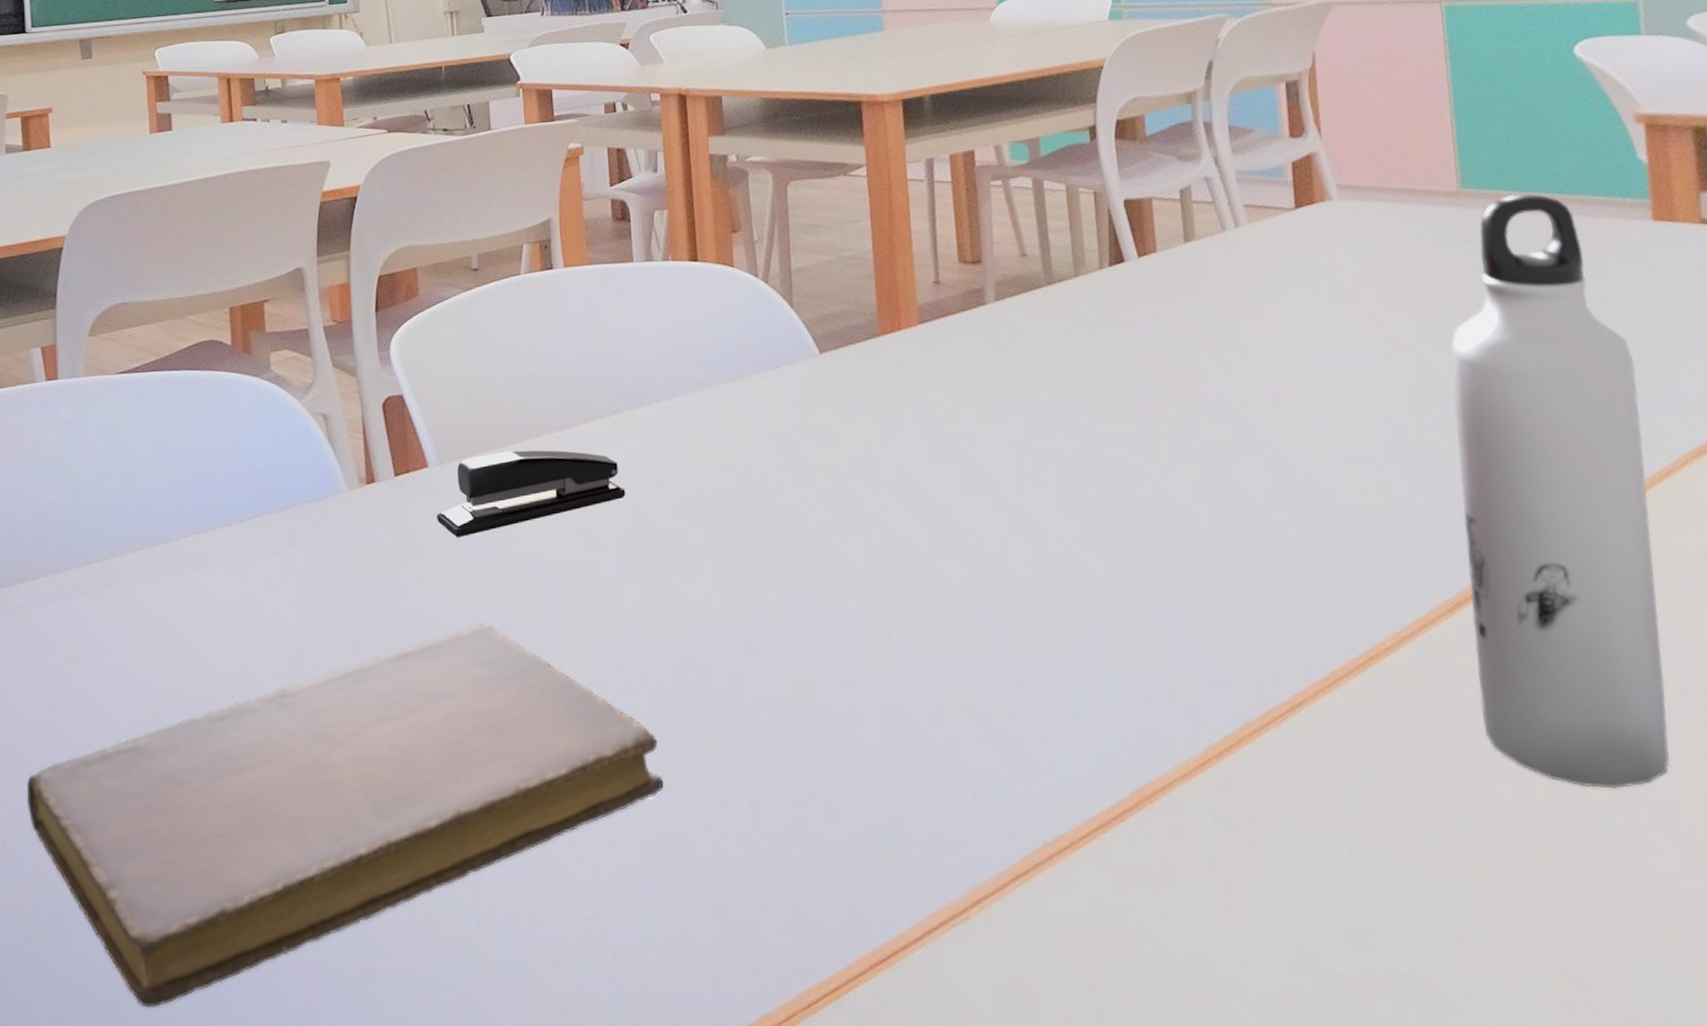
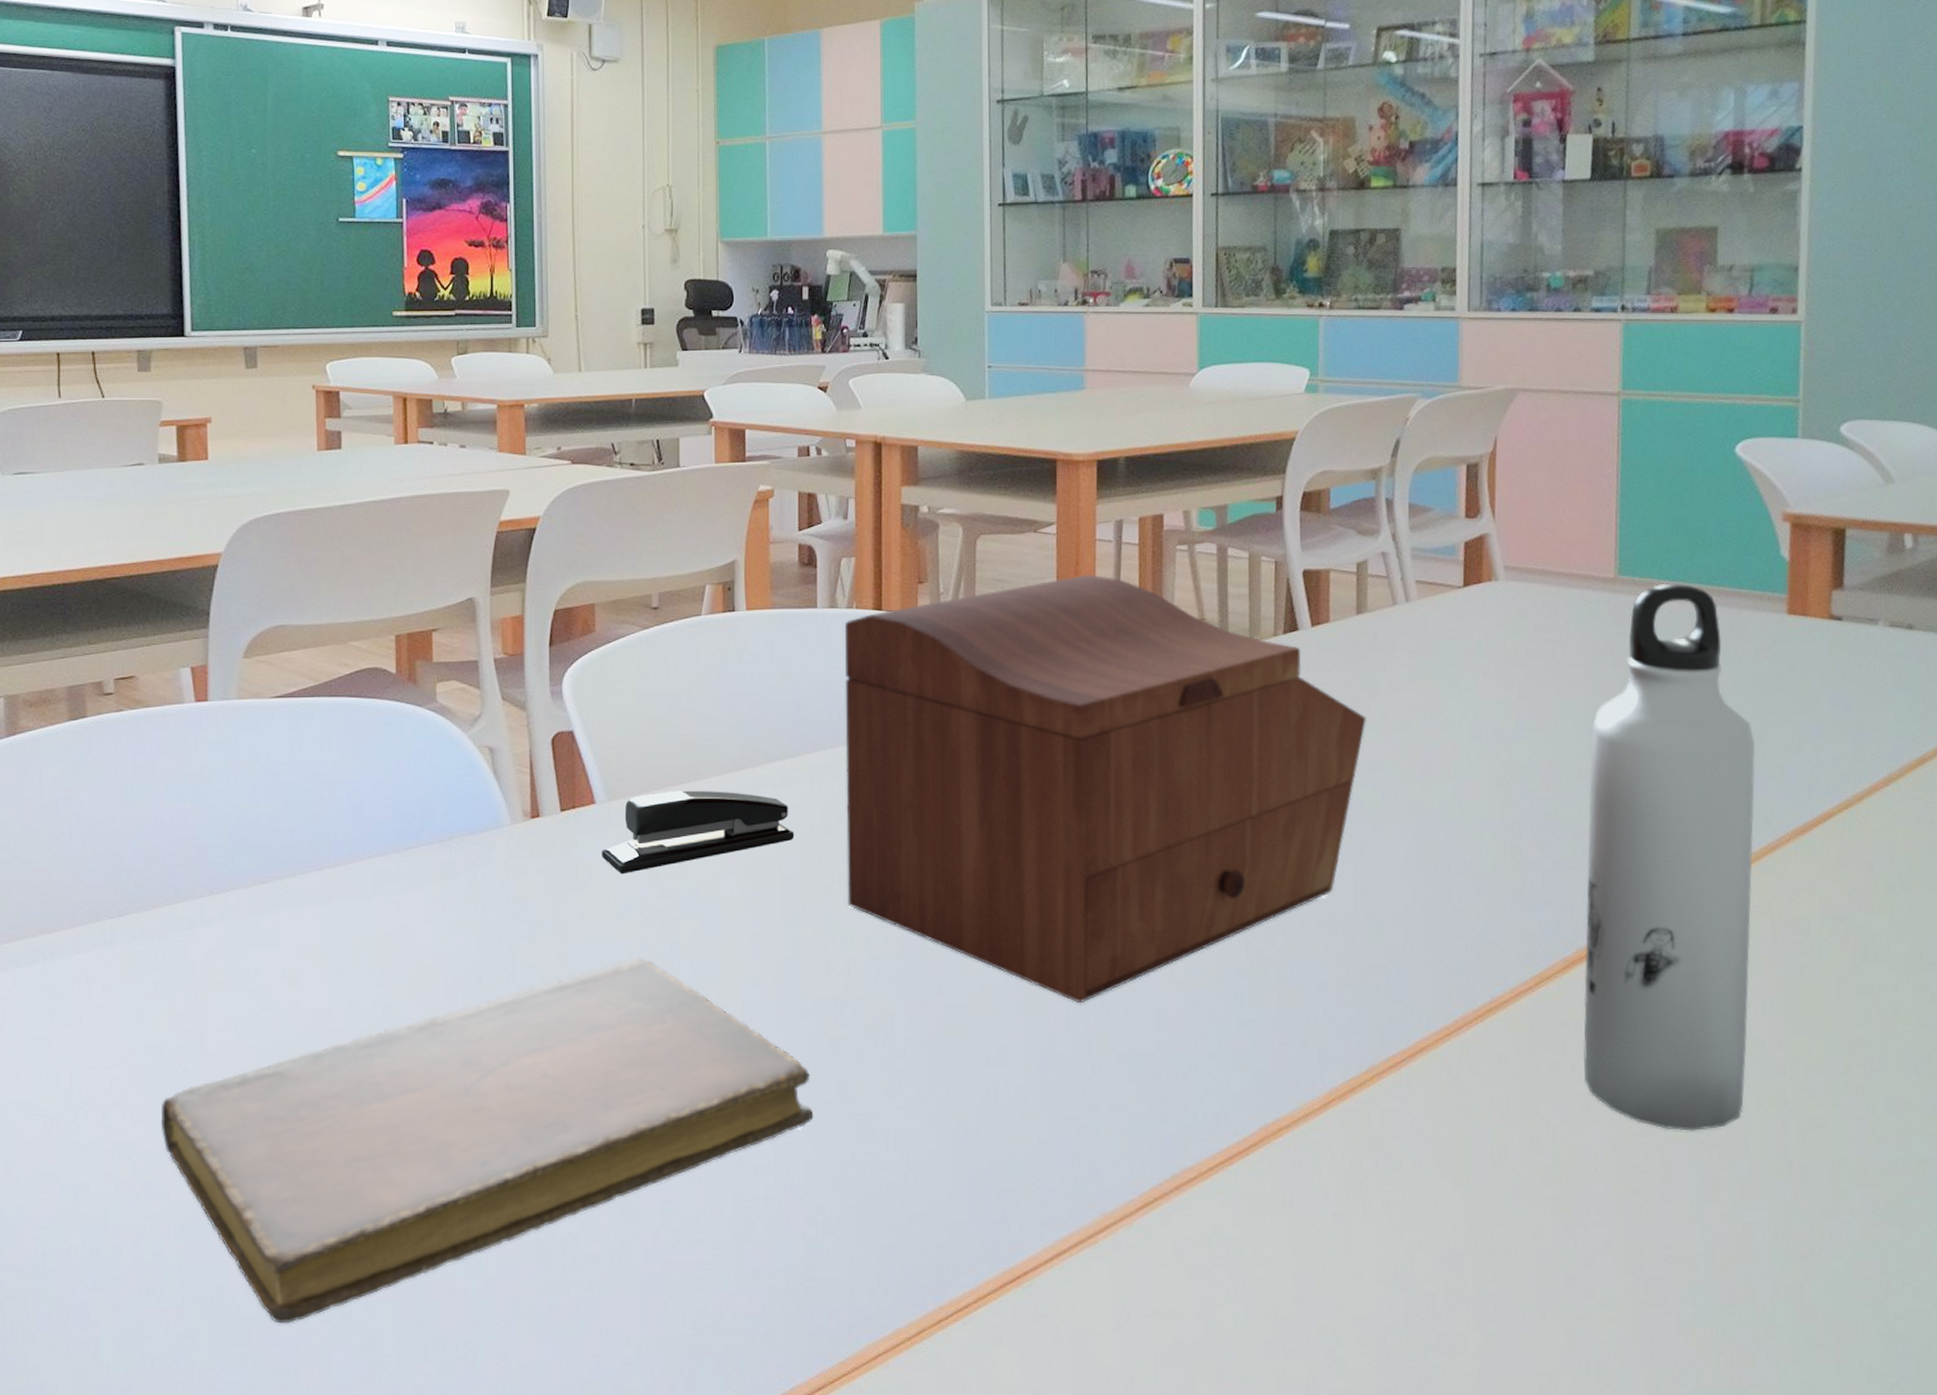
sewing box: none [662,215,1206,661] -> present [845,574,1366,1004]

